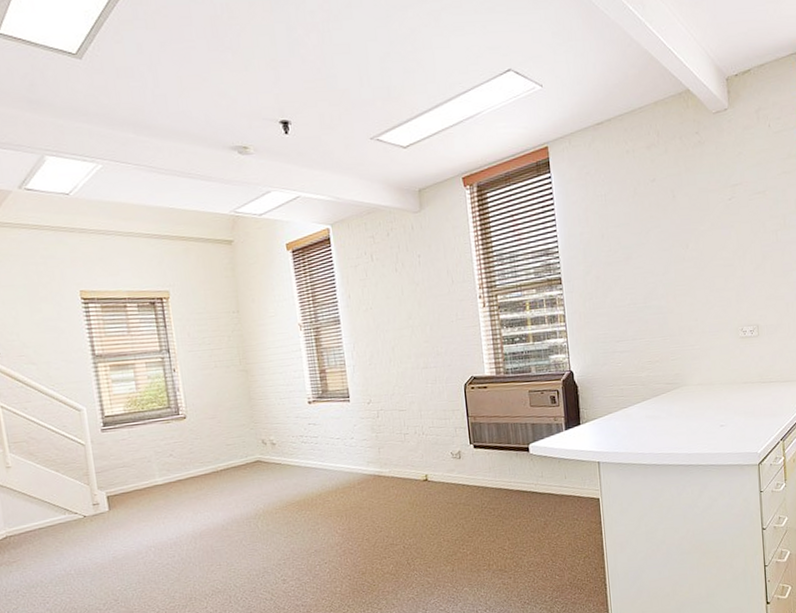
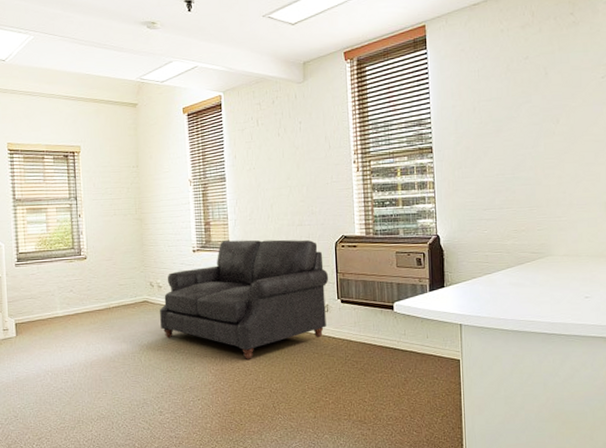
sofa: none [275,383,460,516] -> present [160,239,329,359]

